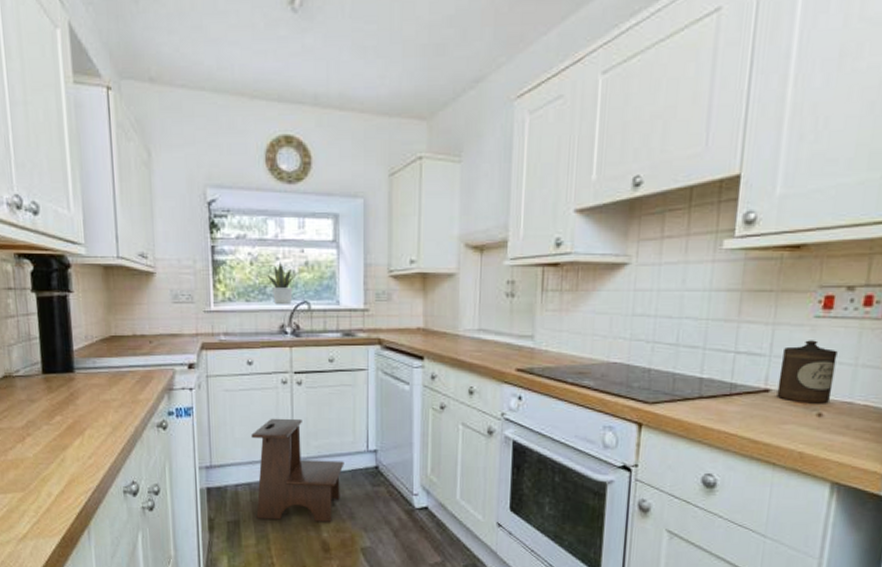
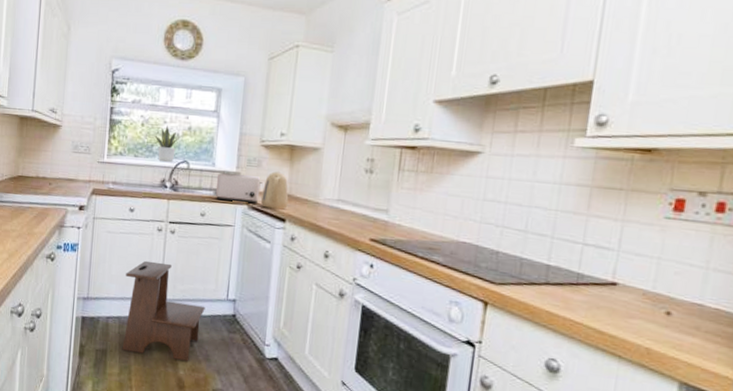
toaster: none [343,312,396,343] -> present [216,173,263,204]
kettle: none [394,304,425,346] -> present [260,171,289,210]
canister: present [776,340,838,403] -> none [624,239,688,302]

